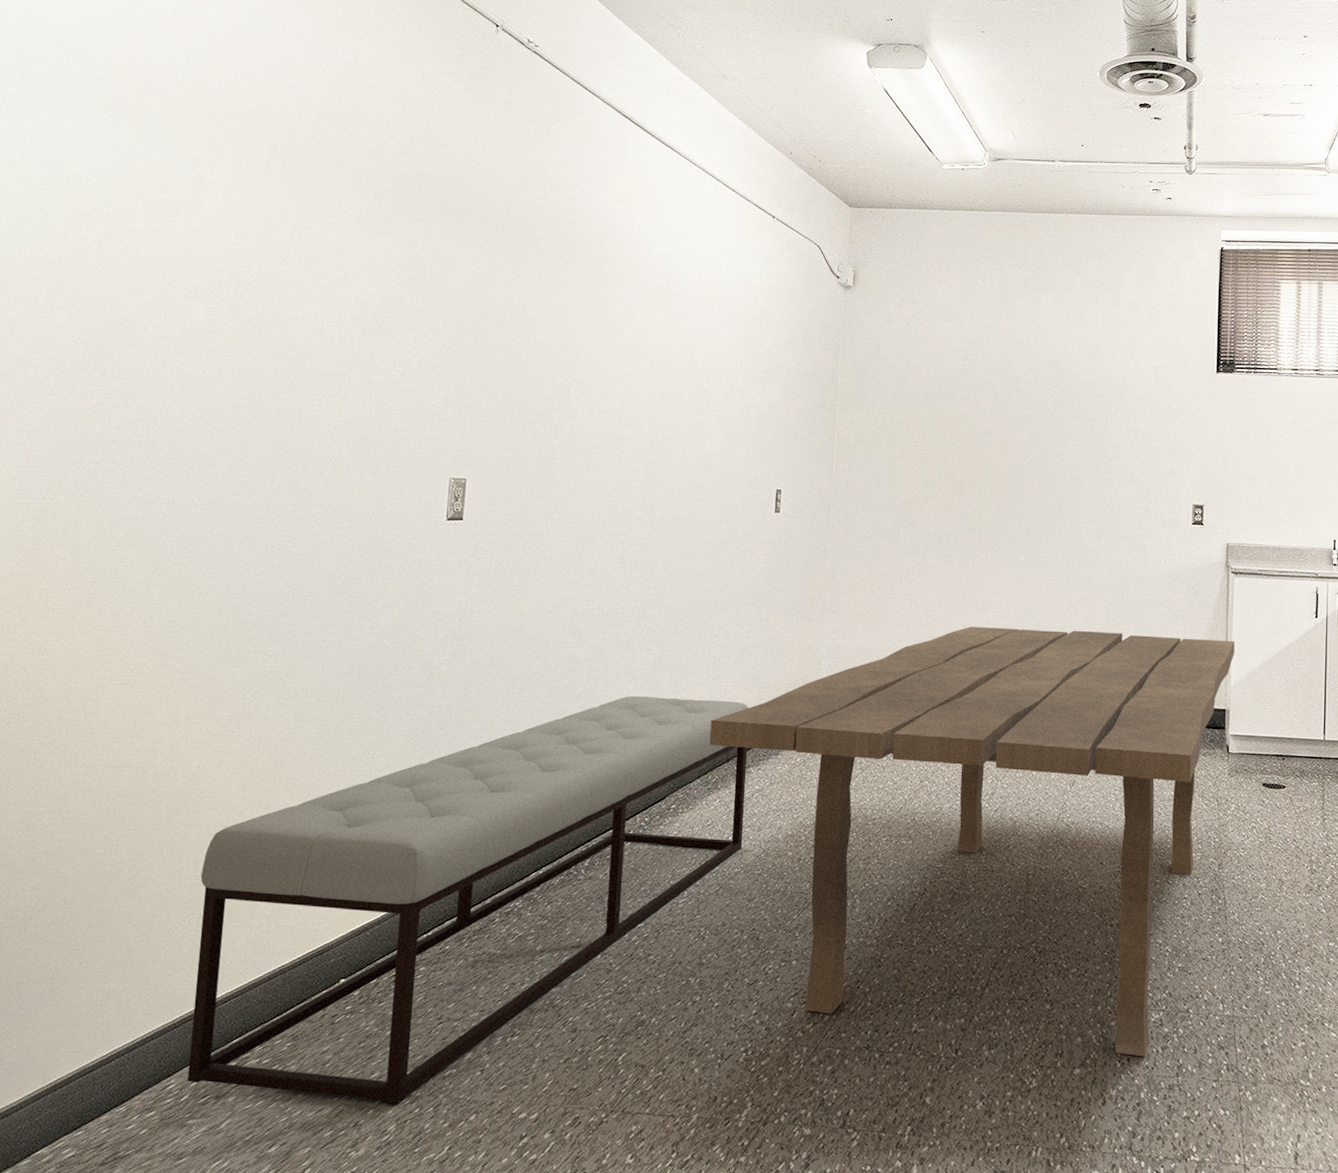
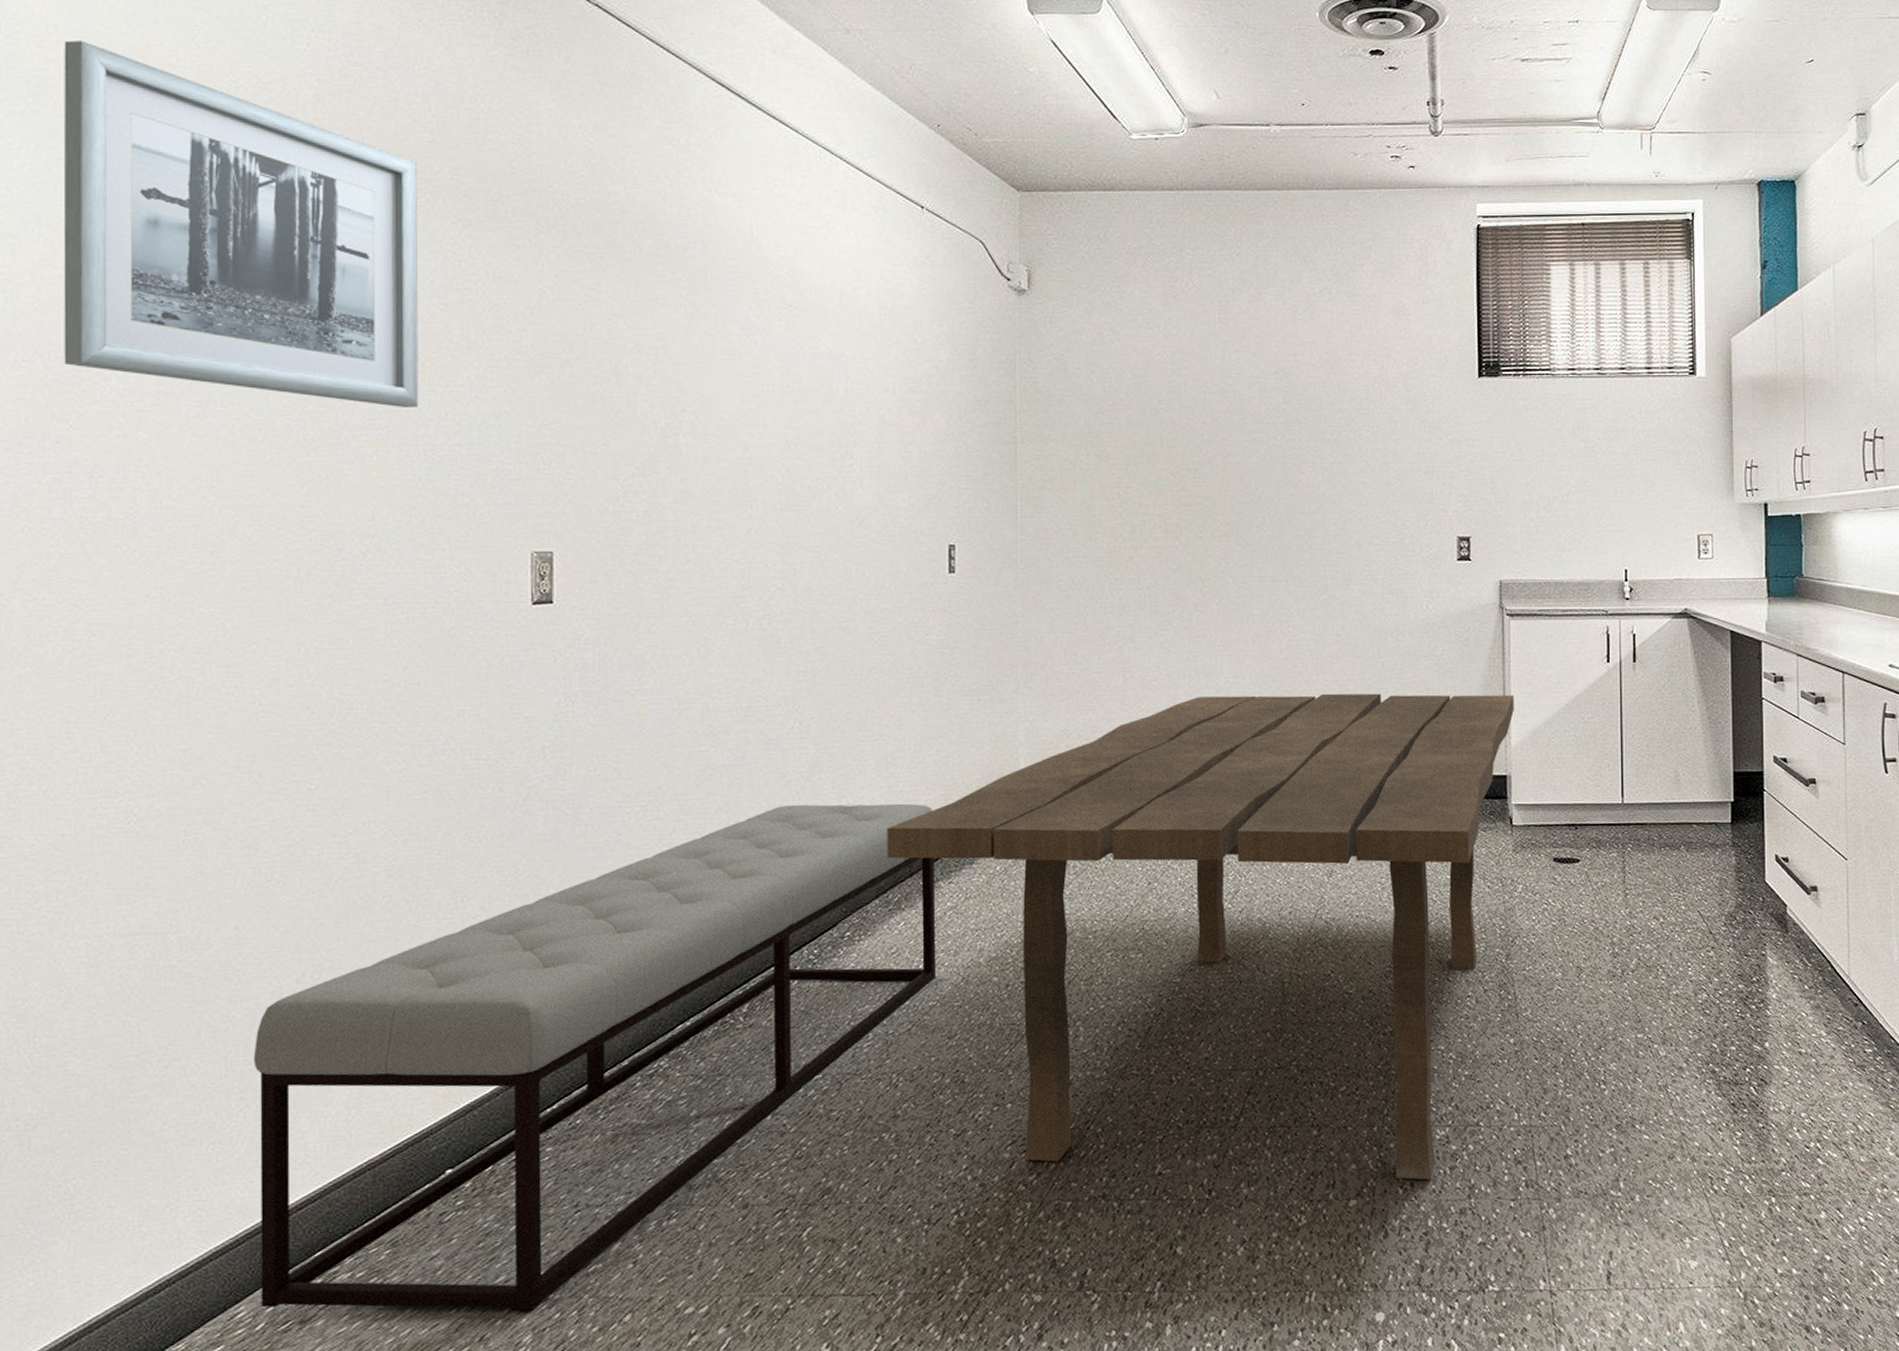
wall art: none [115,69,390,359] -> present [63,40,419,407]

